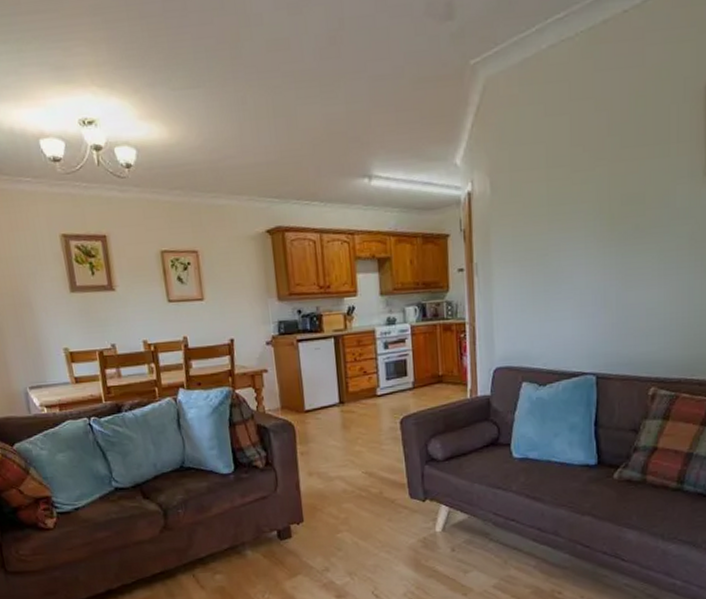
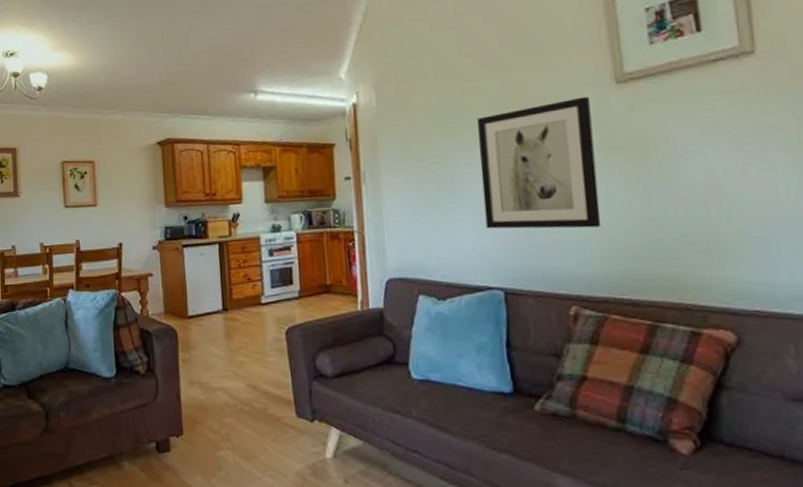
wall art: none [583,190,683,319] -> present [477,96,602,229]

